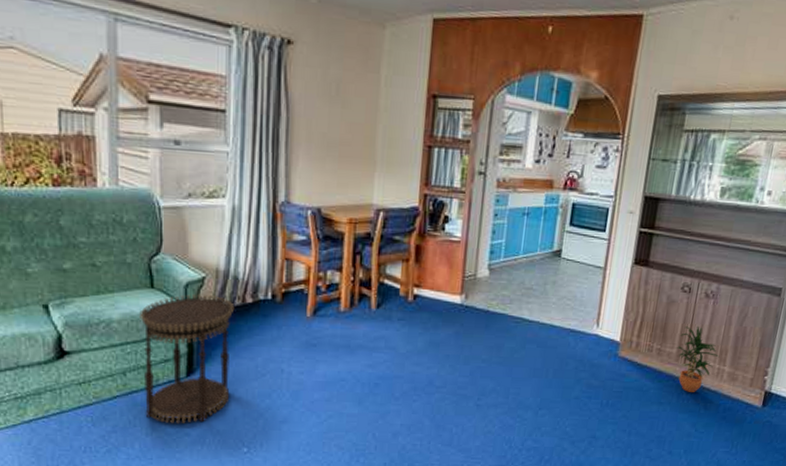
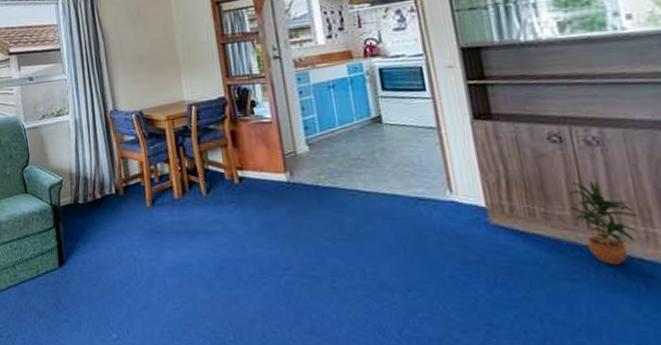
side table: present [139,294,235,423] -> none [19,195,95,310]

